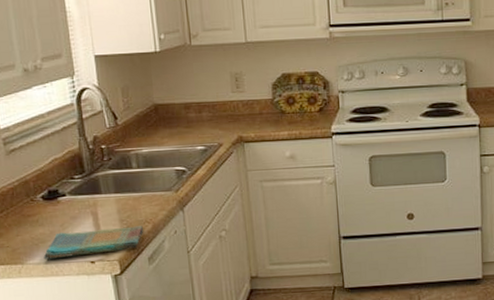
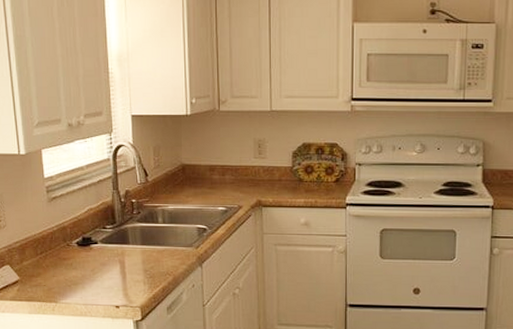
dish towel: present [43,226,144,260] -> none [74,277,165,301]

